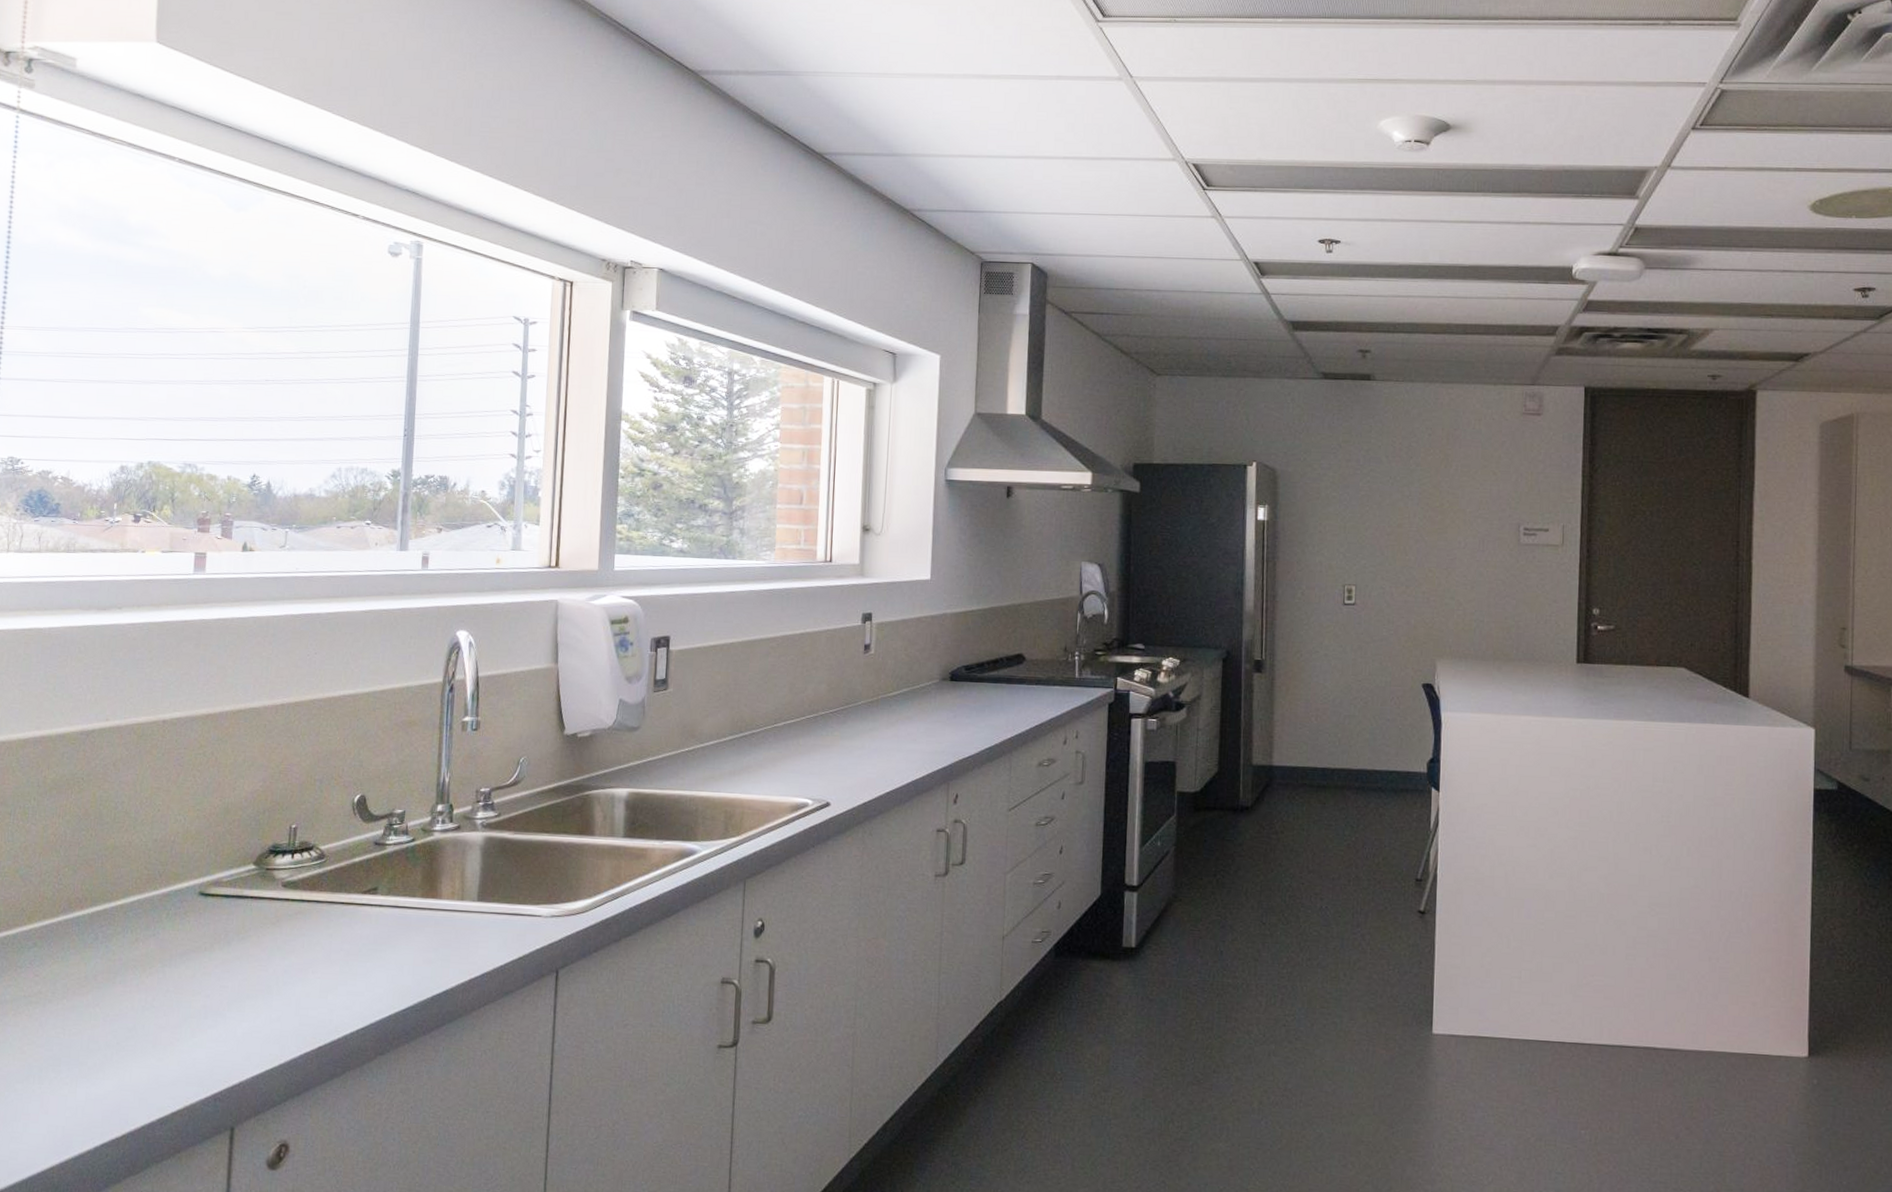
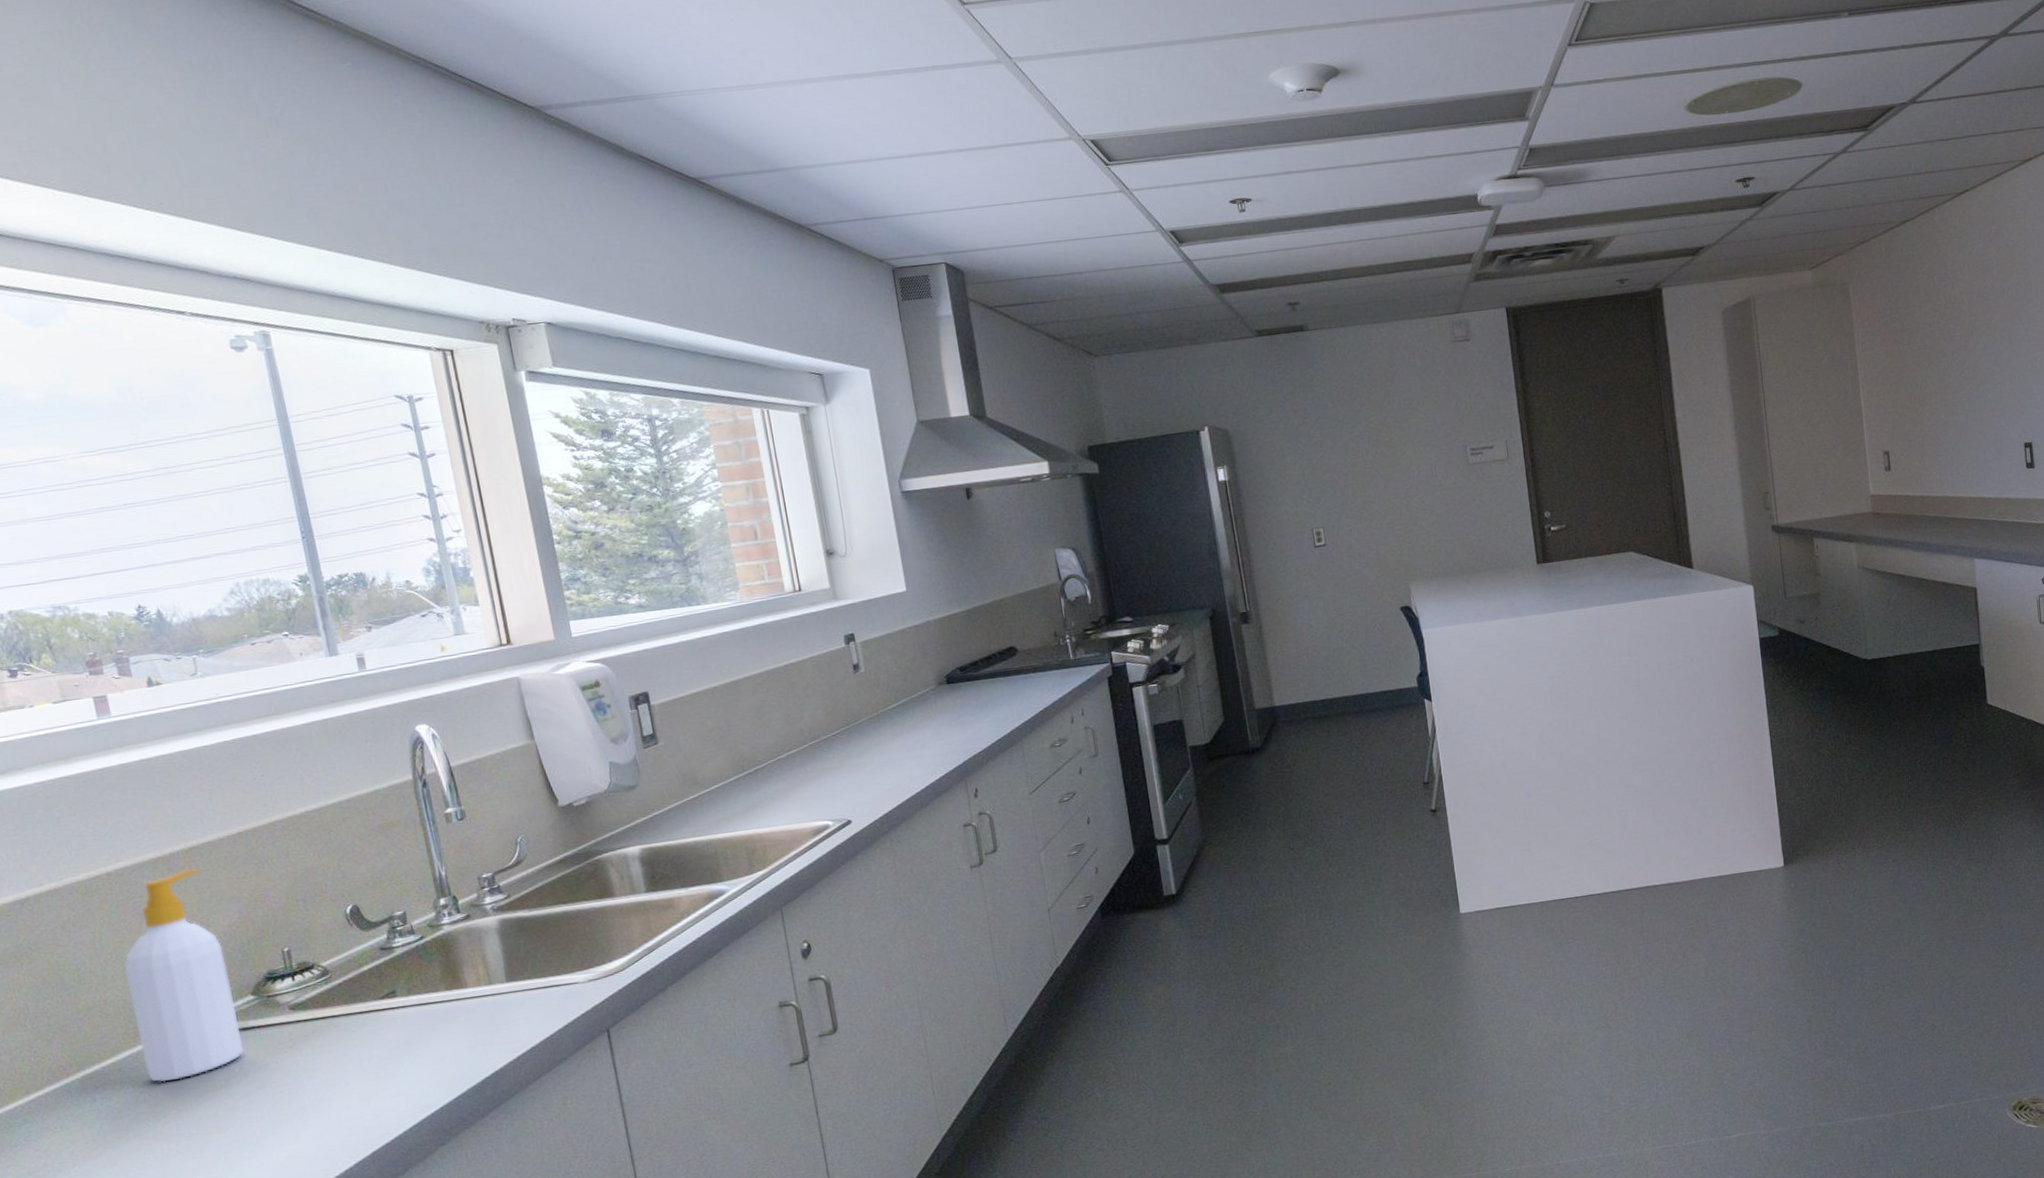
soap bottle: none [147,731,242,934] -> present [124,868,244,1083]

